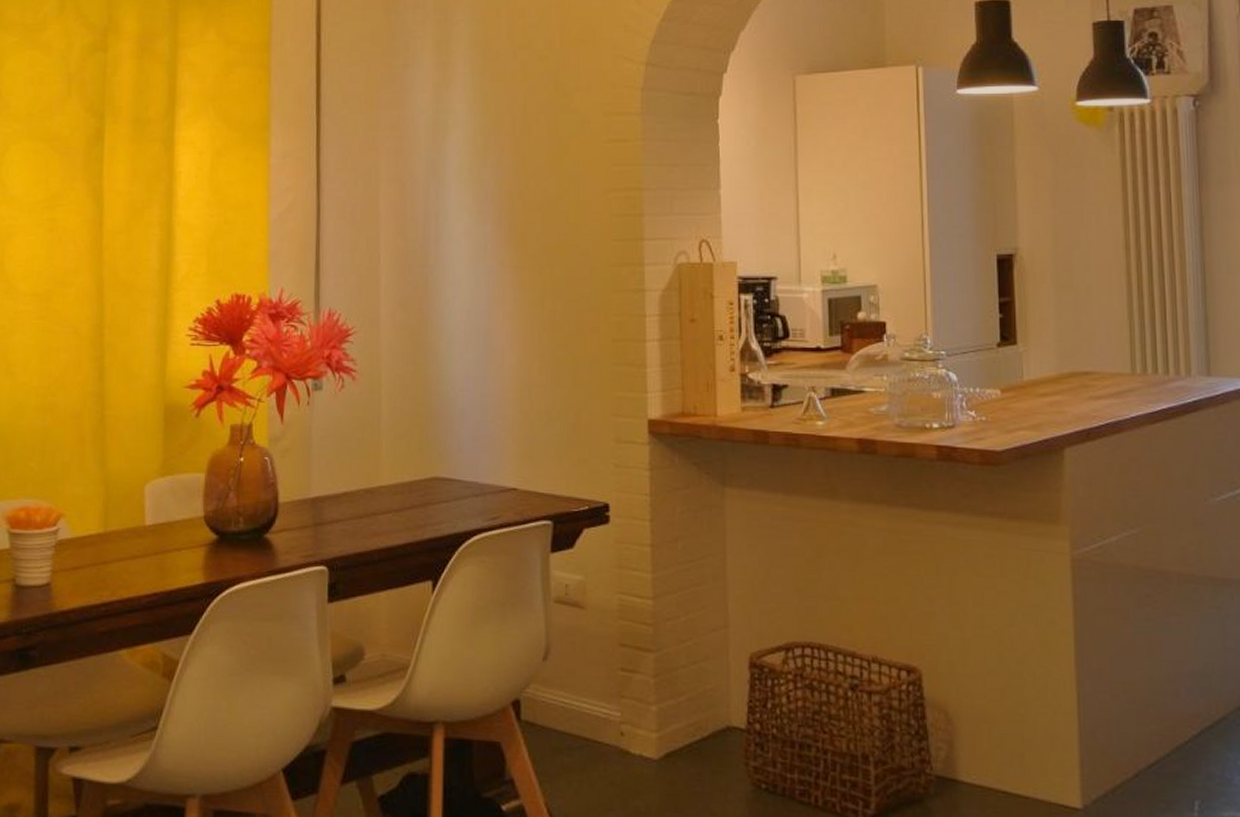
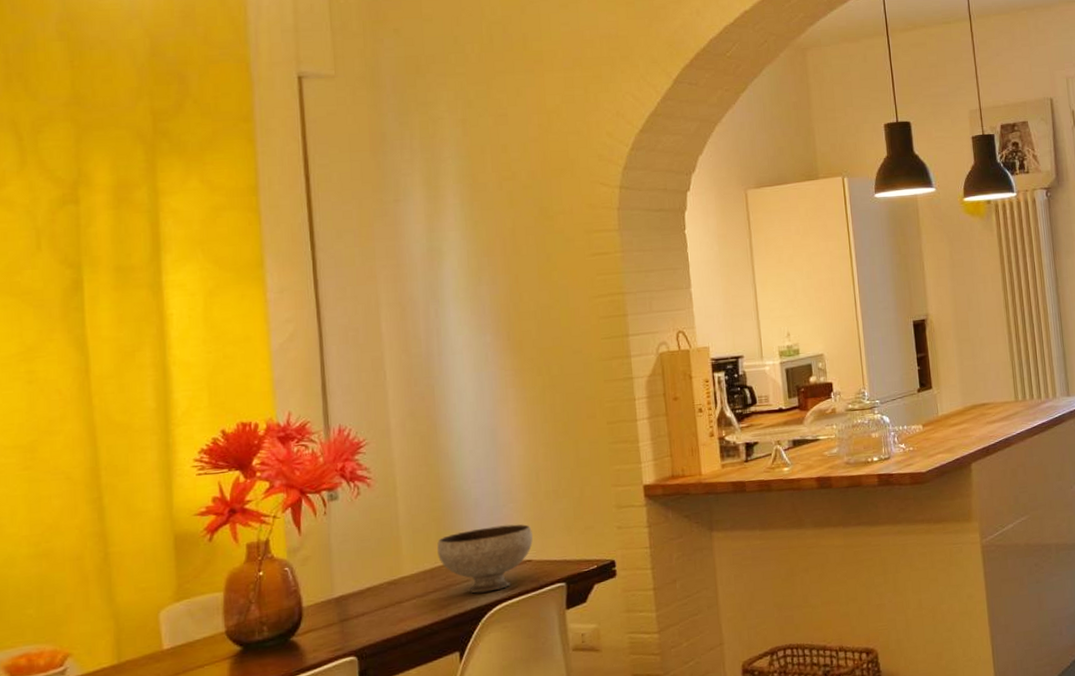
bowl: none [418,443,520,518] -> present [437,524,533,594]

